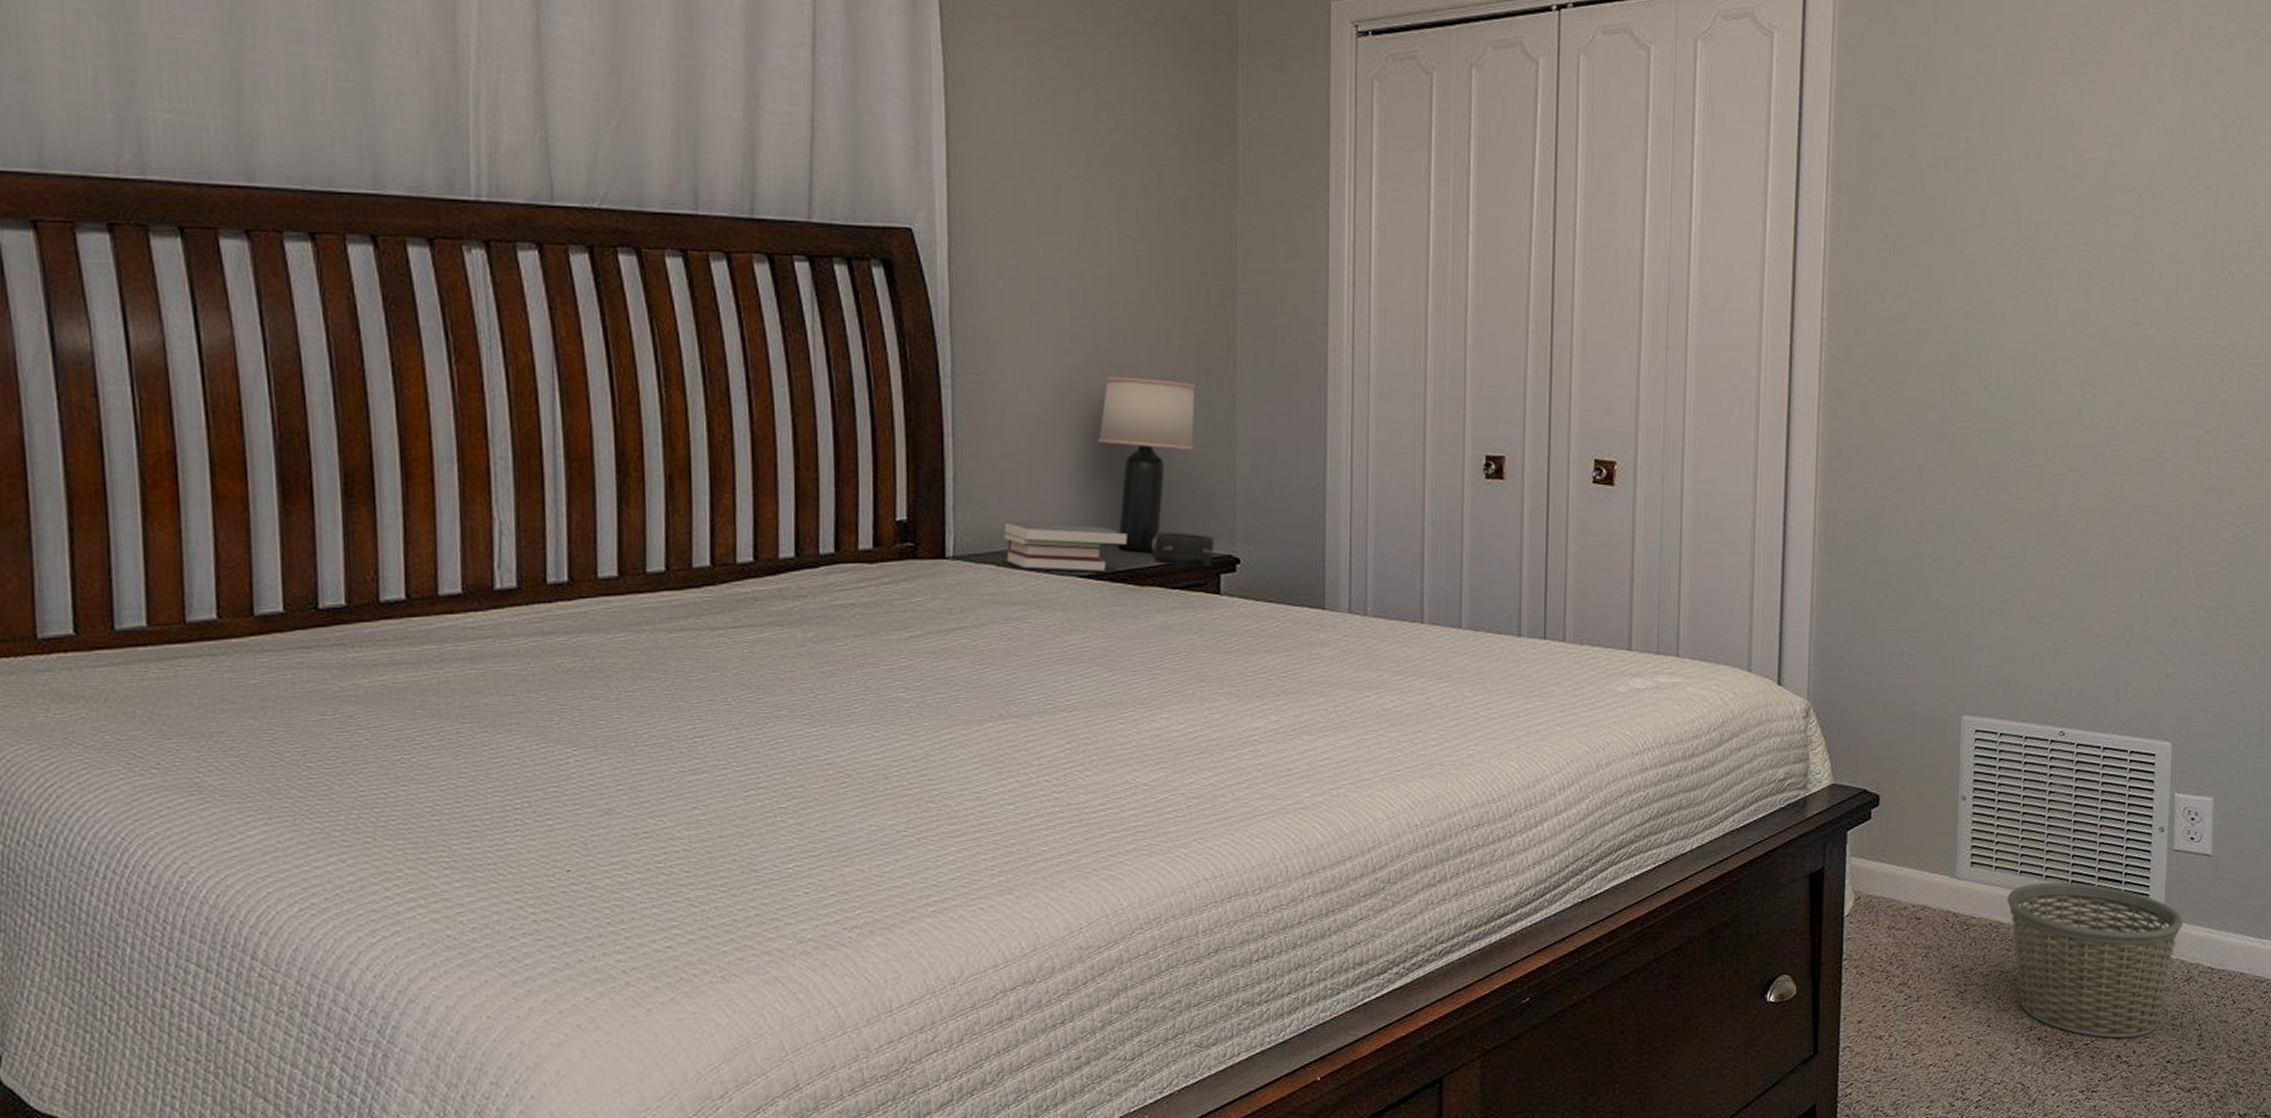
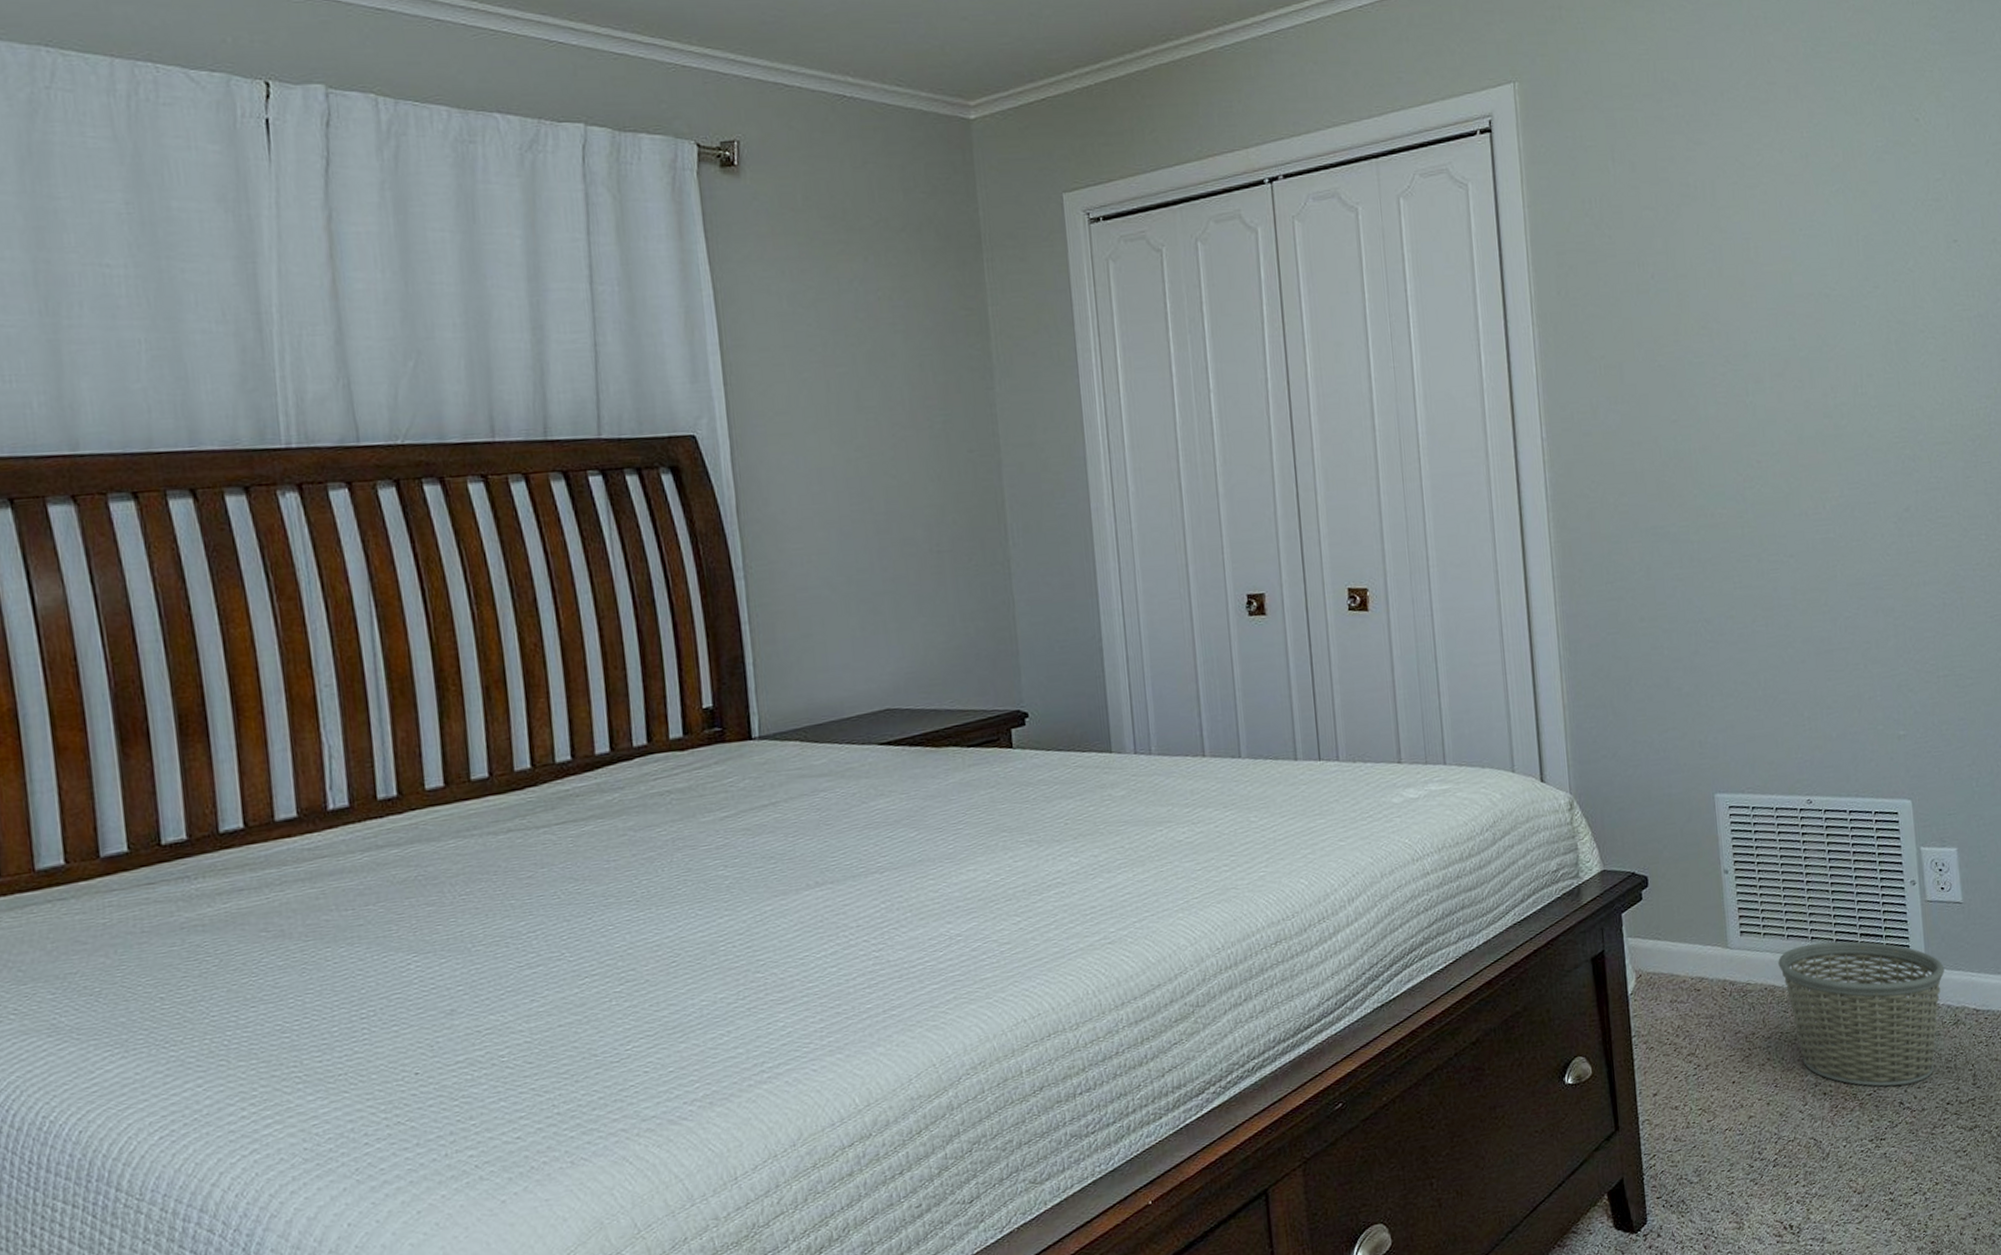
books: present [1002,521,1127,573] -> none [804,695,921,743]
table lamp: present [1097,377,1197,554] -> none [884,553,976,718]
alarm clock: present [1151,532,1215,568] -> none [944,693,1003,726]

